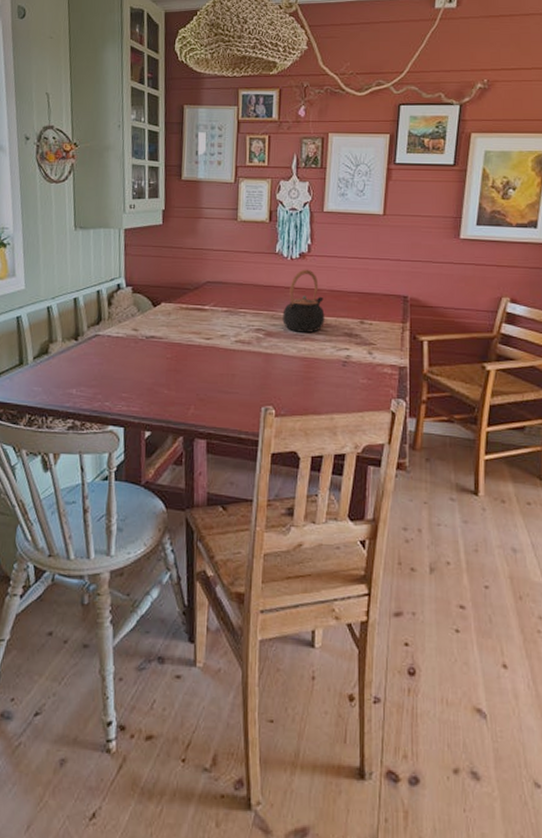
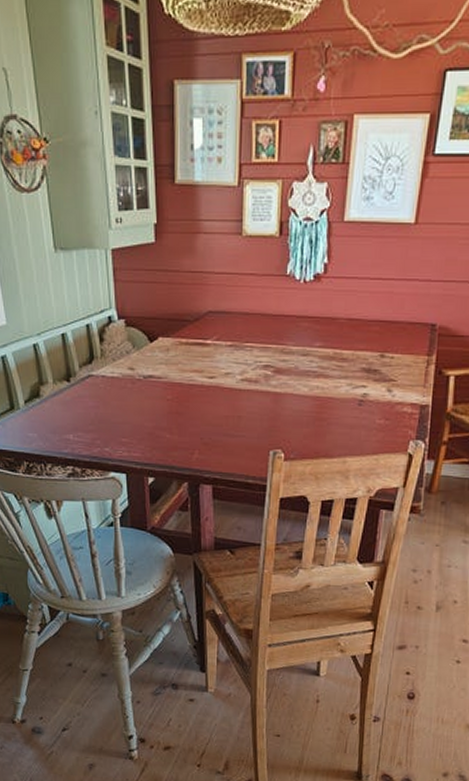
teapot: present [282,269,325,333] -> none [293,294,341,369]

